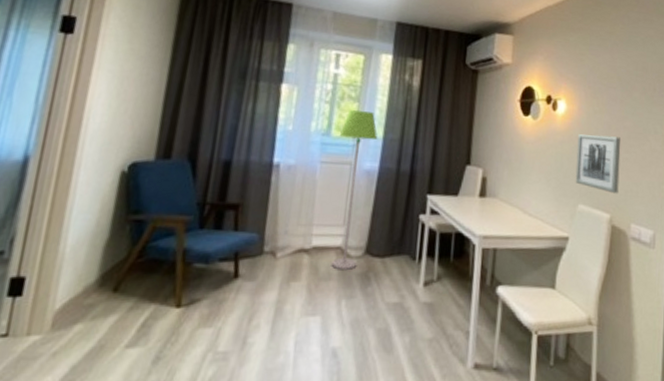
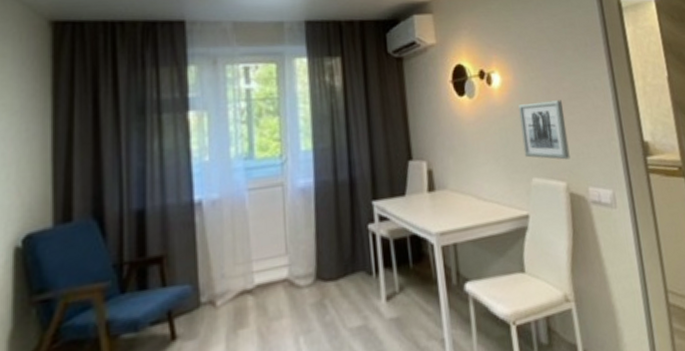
floor lamp: present [331,110,378,271] -> none [265,124,310,305]

